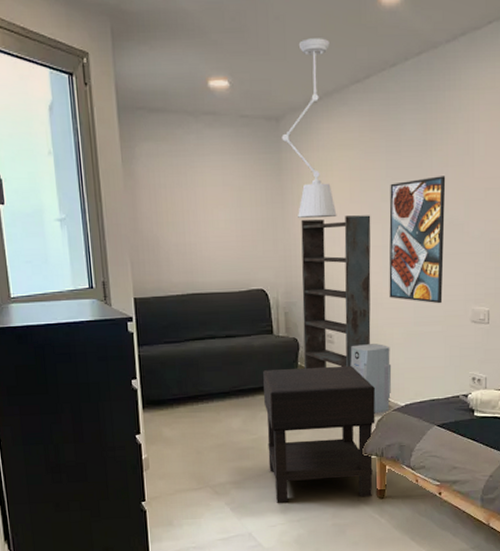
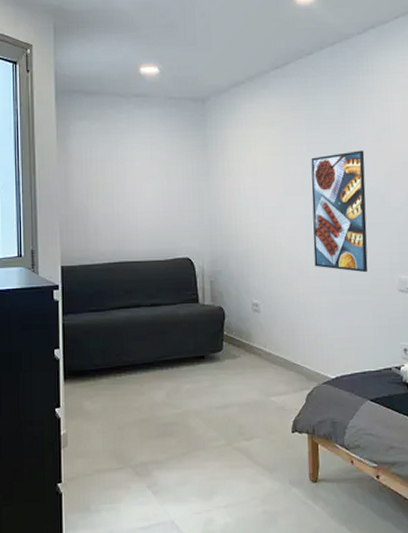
nightstand: present [263,365,376,503] -> none [188,335,305,486]
pendant lamp: present [282,38,337,219] -> none [207,31,261,190]
bookshelf: present [301,215,371,370] -> none [226,187,298,340]
air purifier: present [350,344,392,414] -> none [277,313,321,387]

